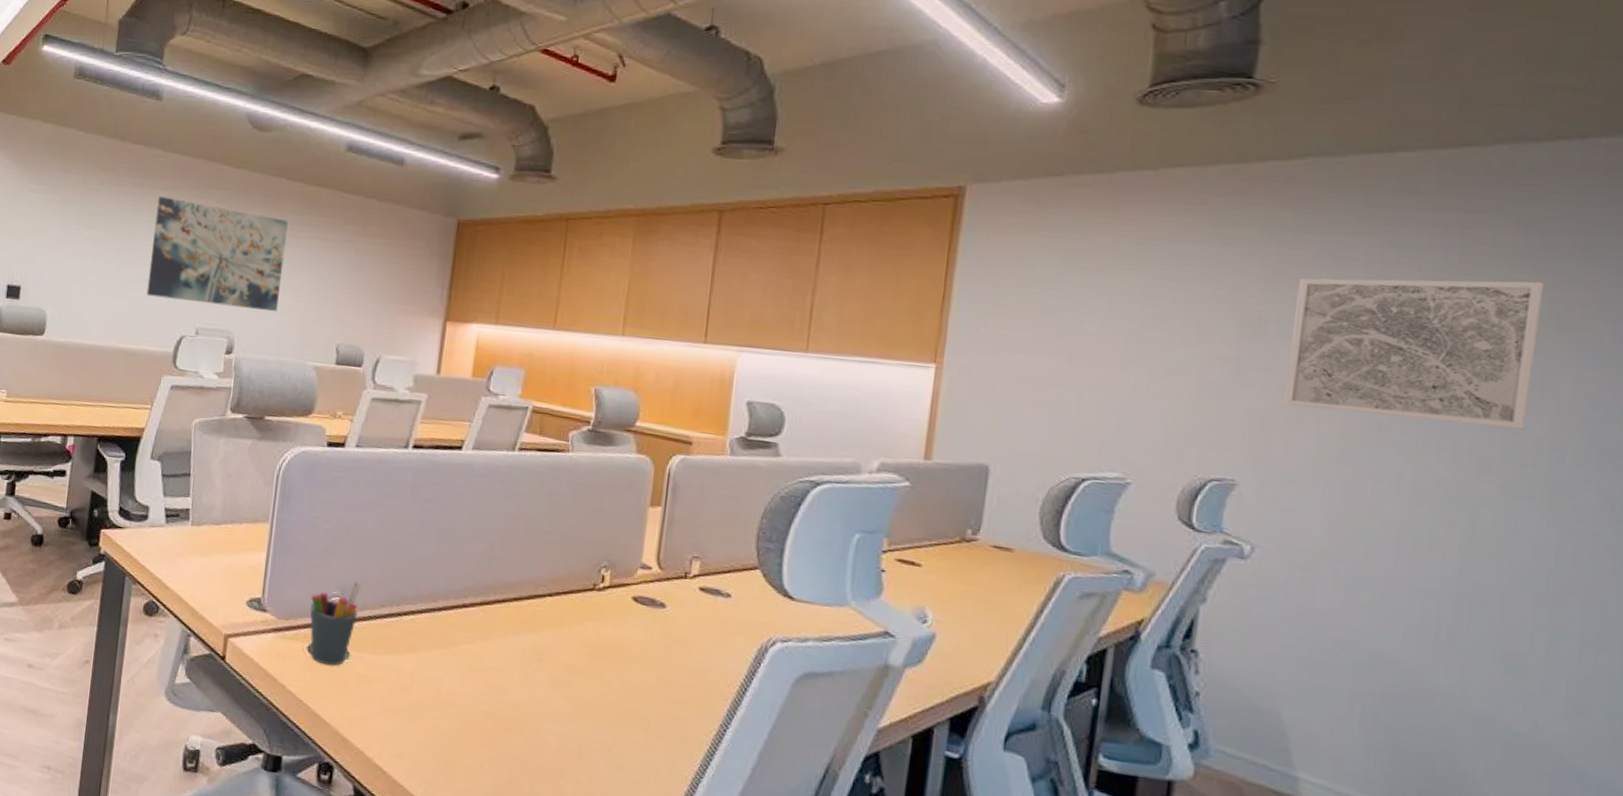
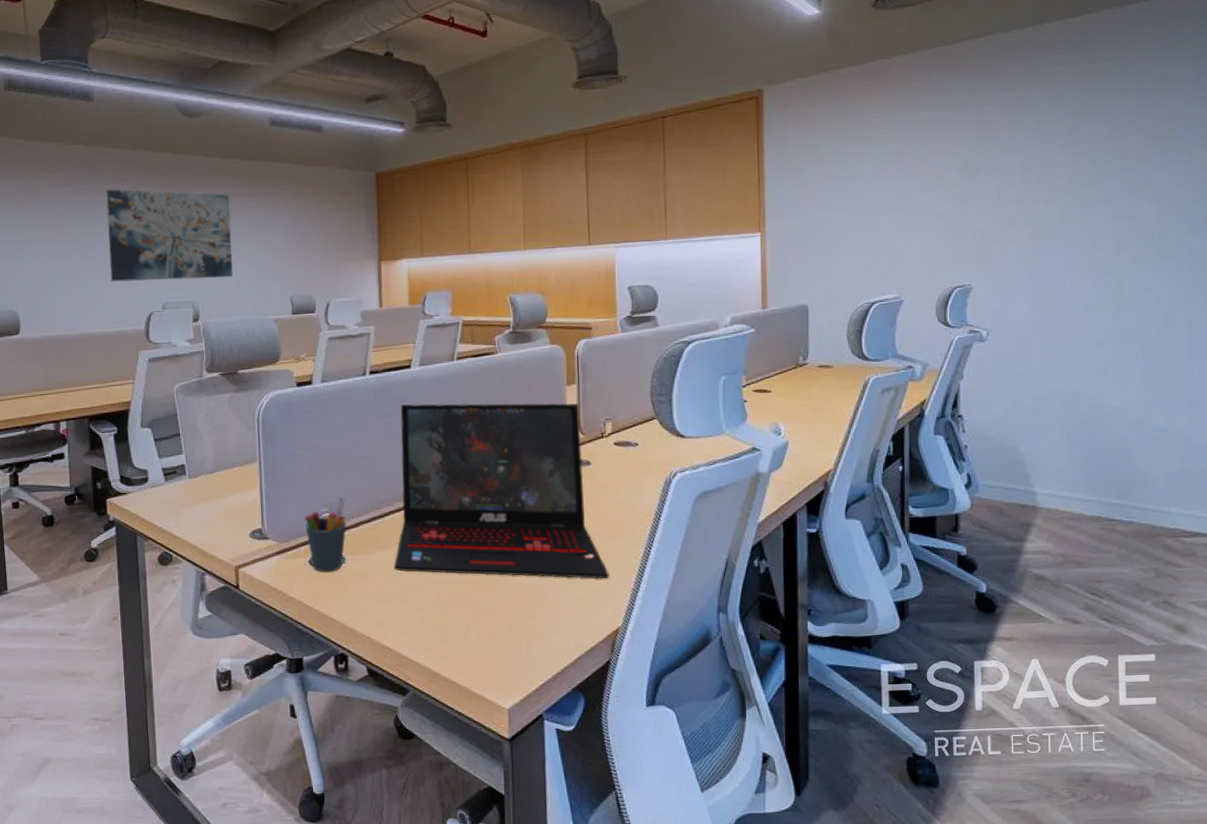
laptop: none [403,490,668,752] -> present [393,403,609,579]
wall art: present [1282,278,1545,429] -> none [993,107,1143,224]

